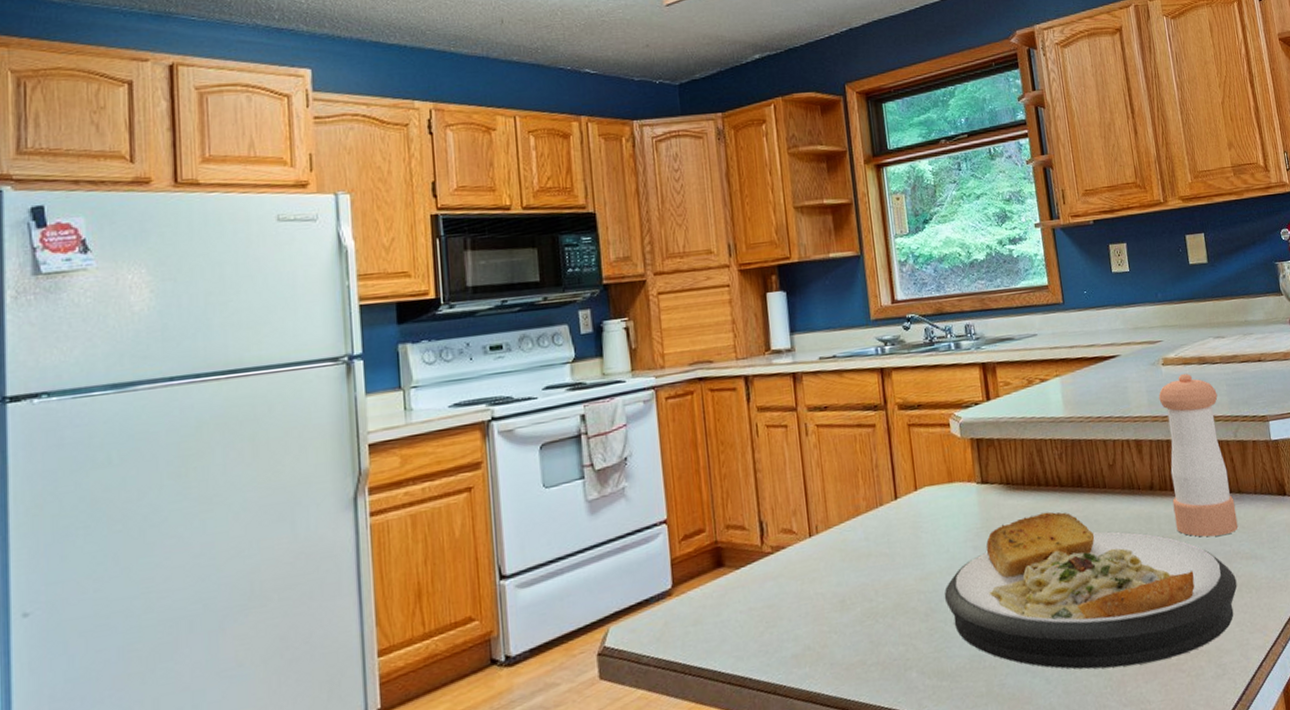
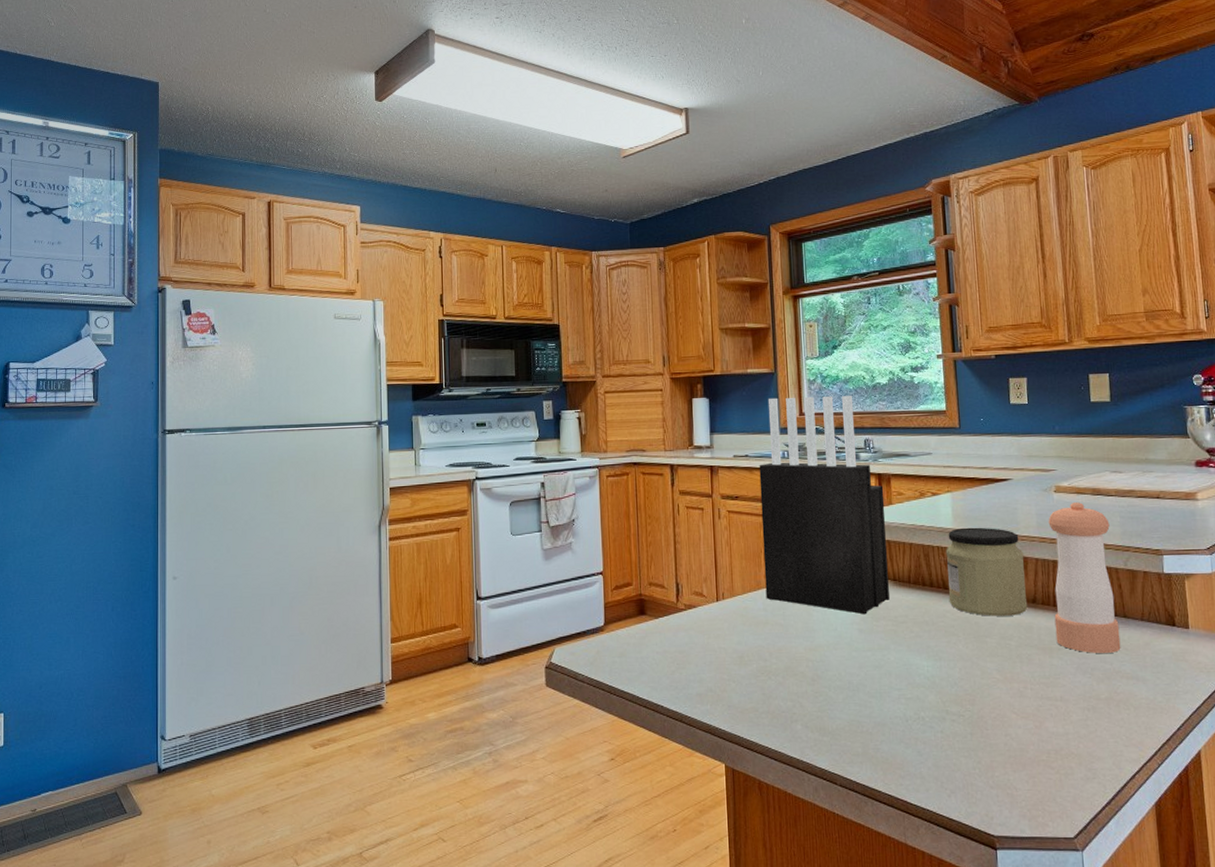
knife block: none [849,276,1004,529] -> present [759,396,889,615]
plate: present [944,512,1238,670] -> none [829,609,1115,755]
jar: none [1058,411,1146,512] -> present [945,527,1028,616]

